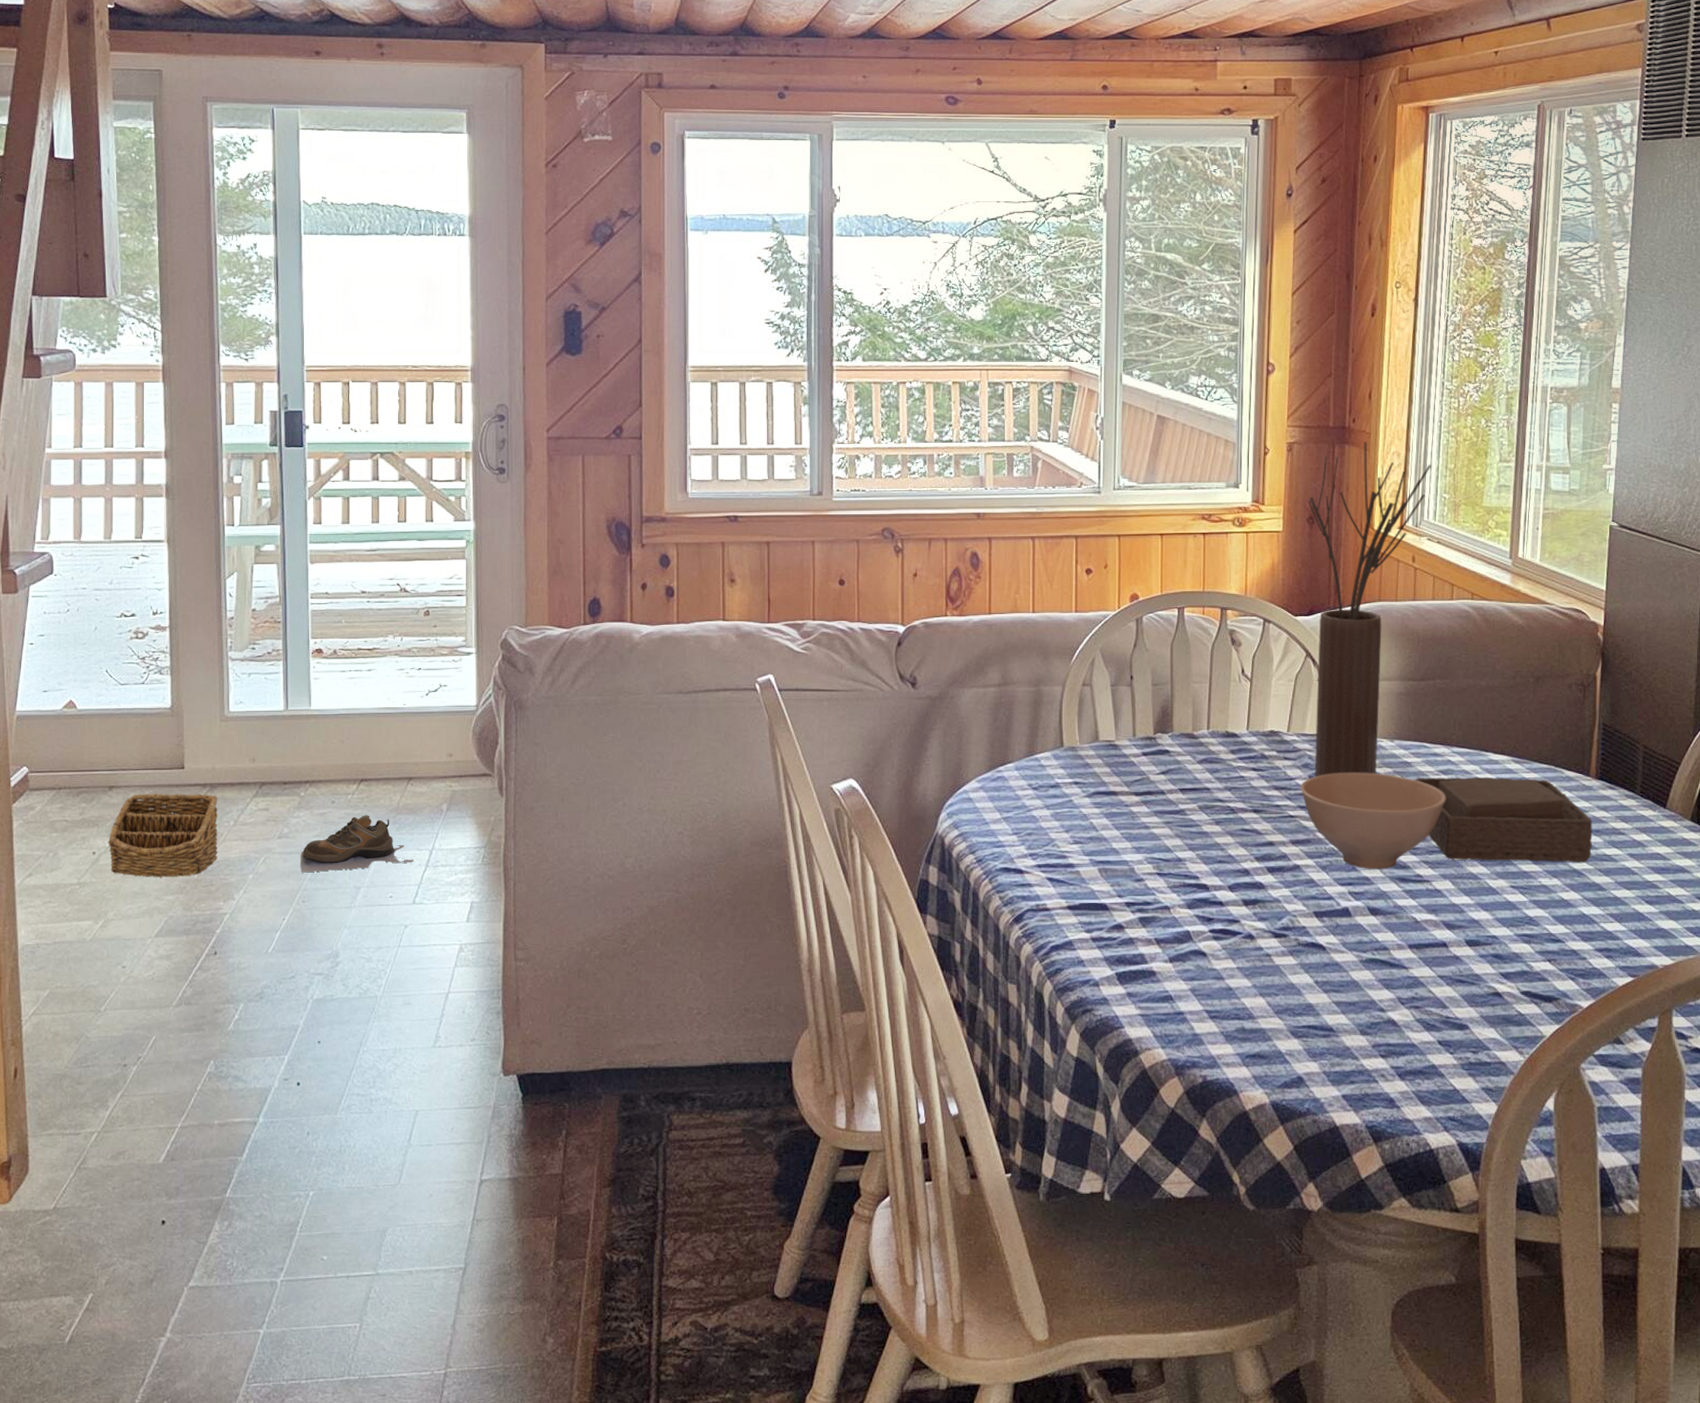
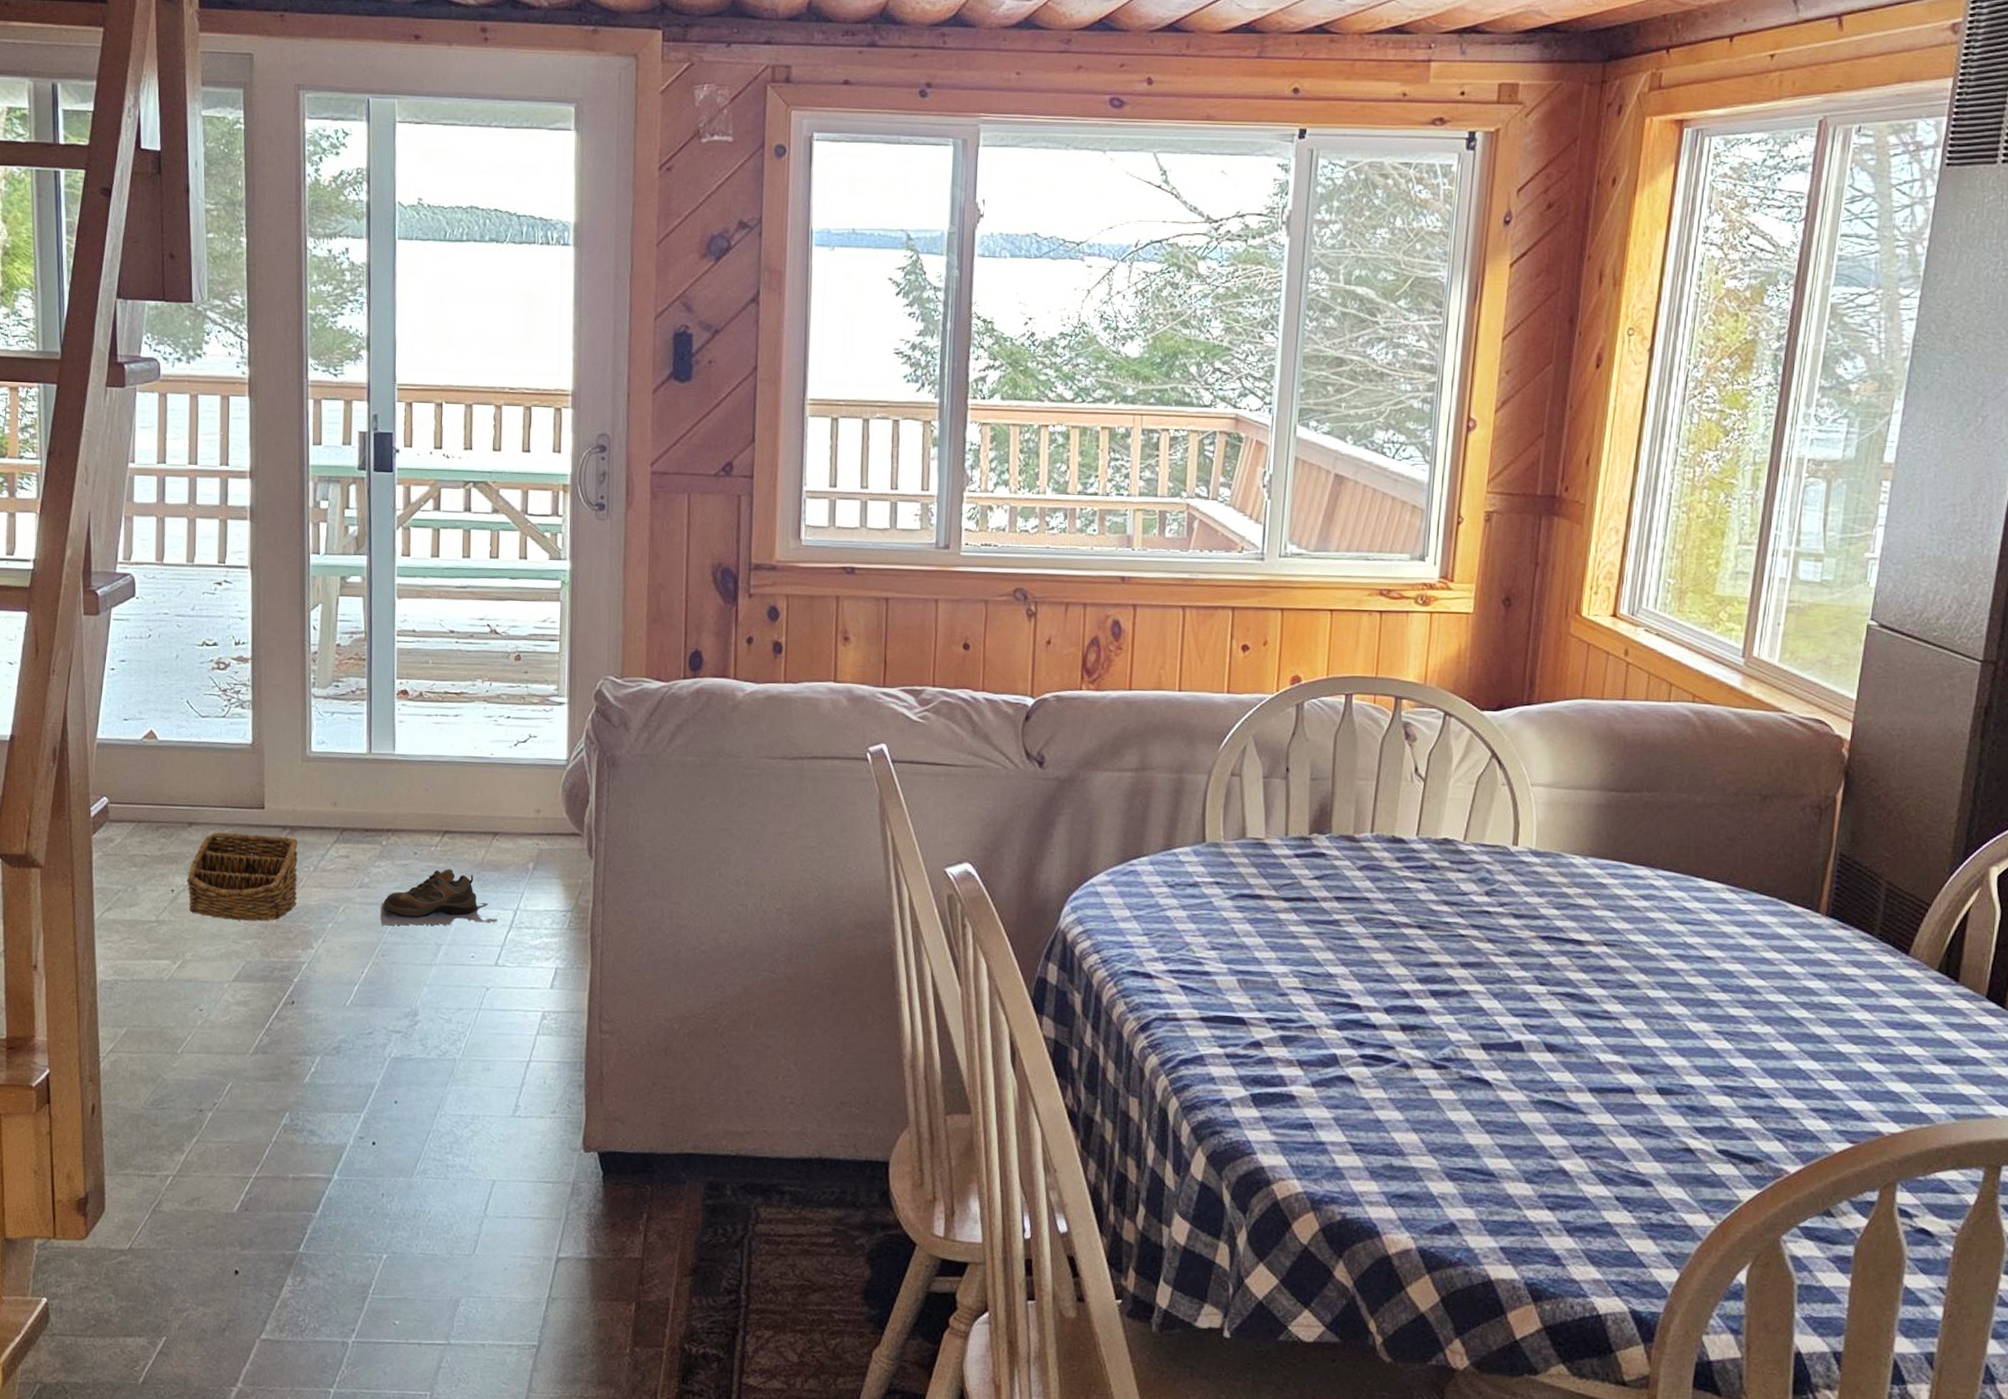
bowl: present [1300,773,1446,869] -> none [1474,890,1645,1002]
vase: present [1308,441,1431,777] -> none [1491,513,1655,895]
napkin holder: present [1415,777,1593,863] -> none [1610,902,1818,1010]

